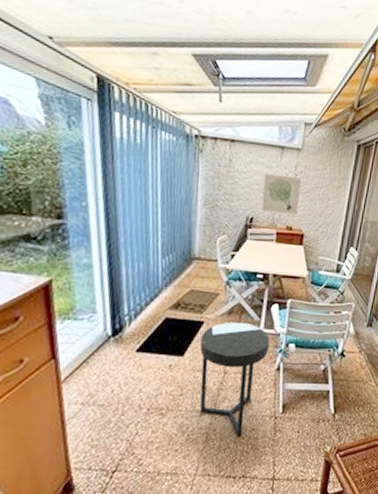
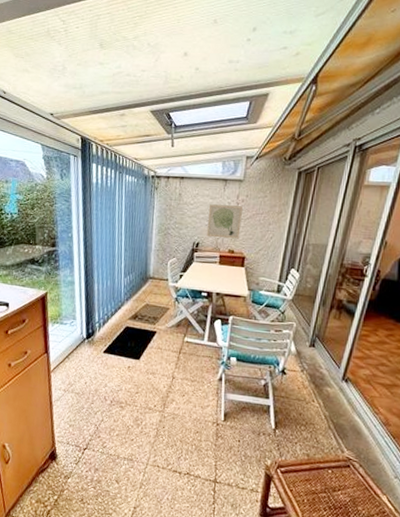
side table: present [200,323,270,438] -> none [152,334,213,437]

